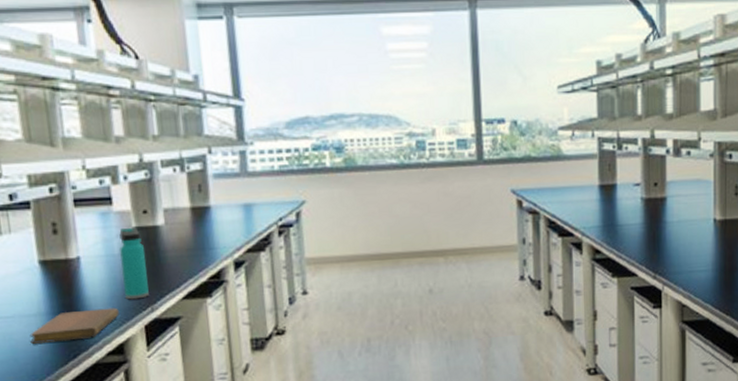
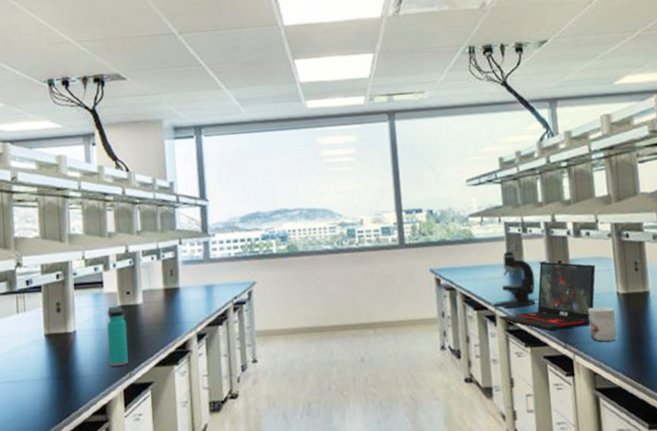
notebook: present [30,307,119,344] -> none [33,373,104,404]
microscope: none [579,161,628,235] -> present [493,243,535,308]
laptop: none [586,183,693,260] -> present [499,262,596,331]
mug: none [681,234,709,272] -> present [588,306,617,341]

